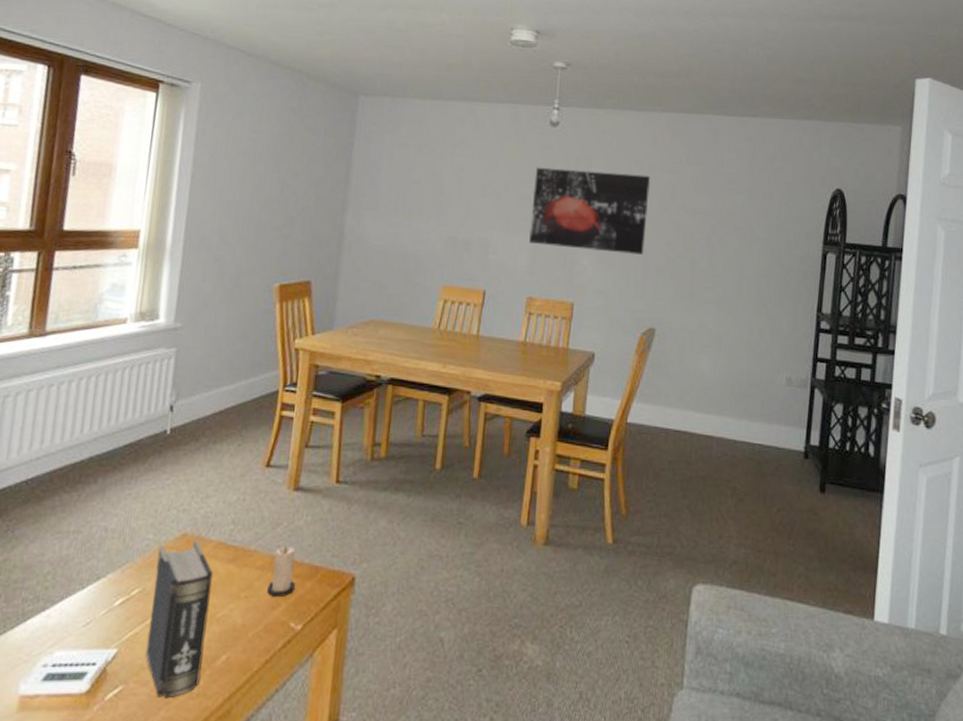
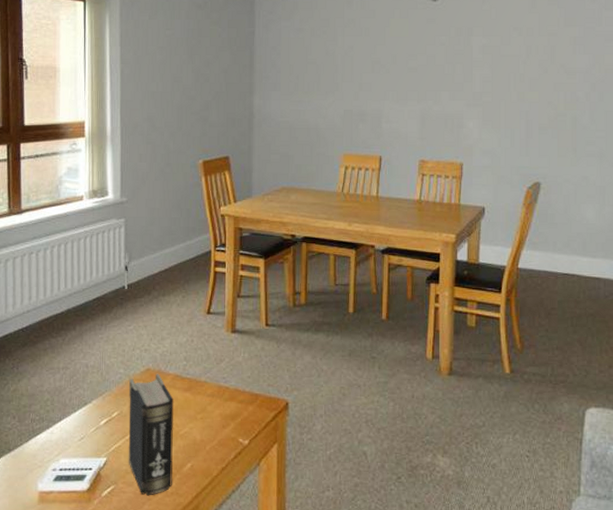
candle: present [266,546,295,597] -> none [217,377,240,418]
wall art: present [529,167,651,255] -> none [417,40,530,116]

